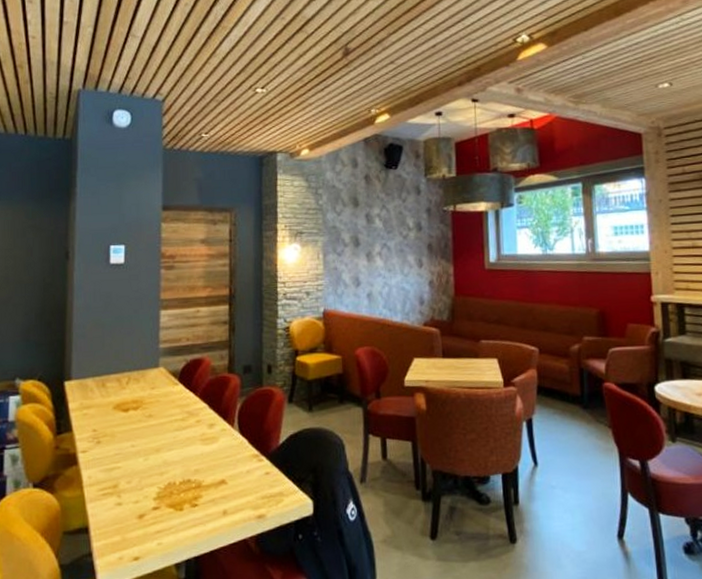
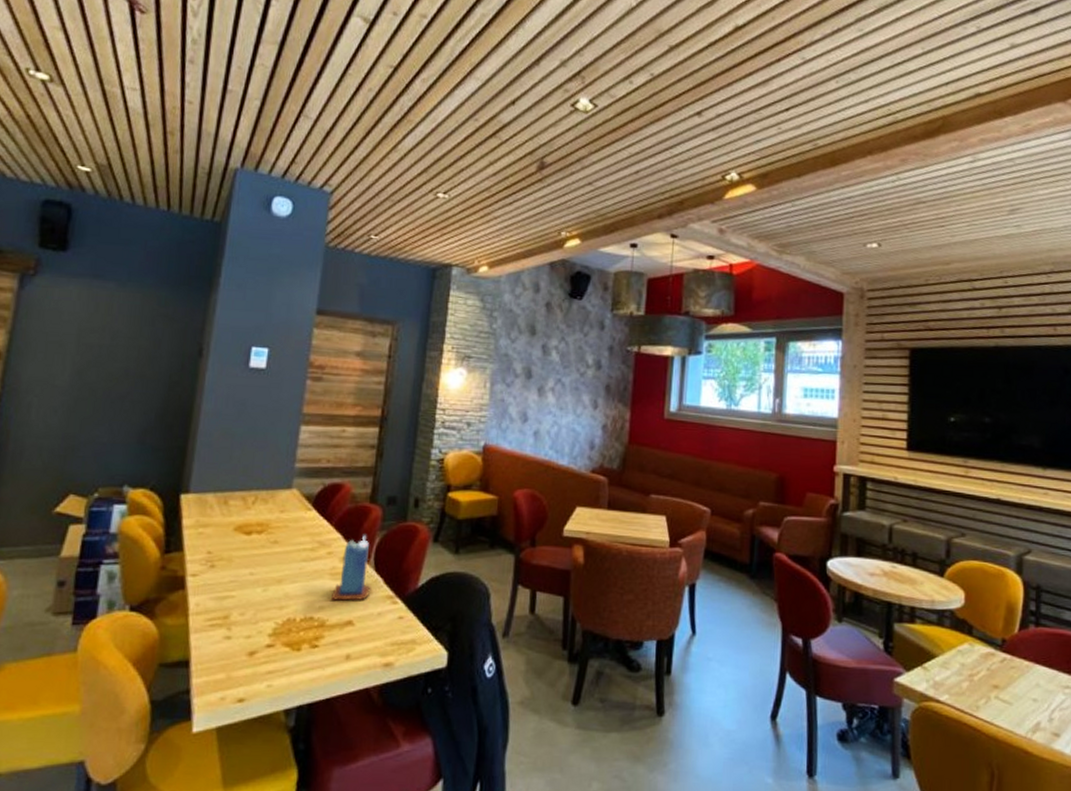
candle: none [204,402,239,463] -> present [331,535,373,601]

